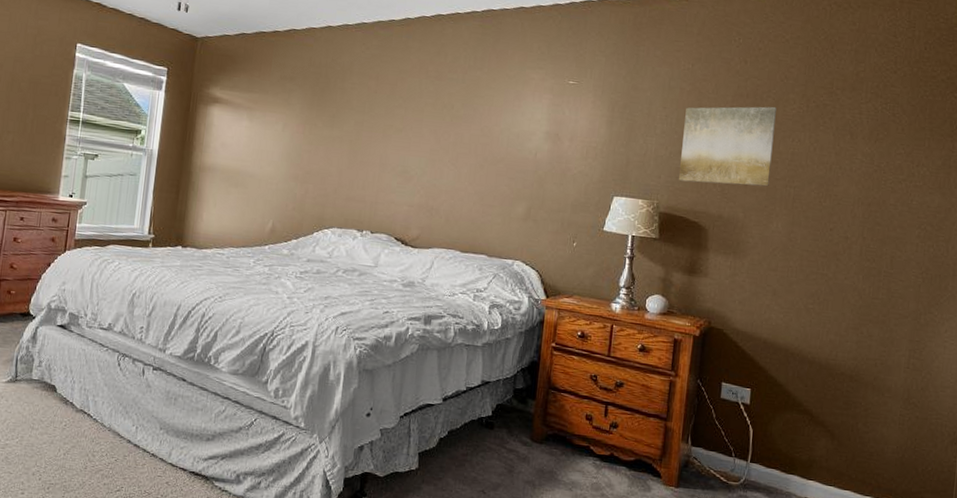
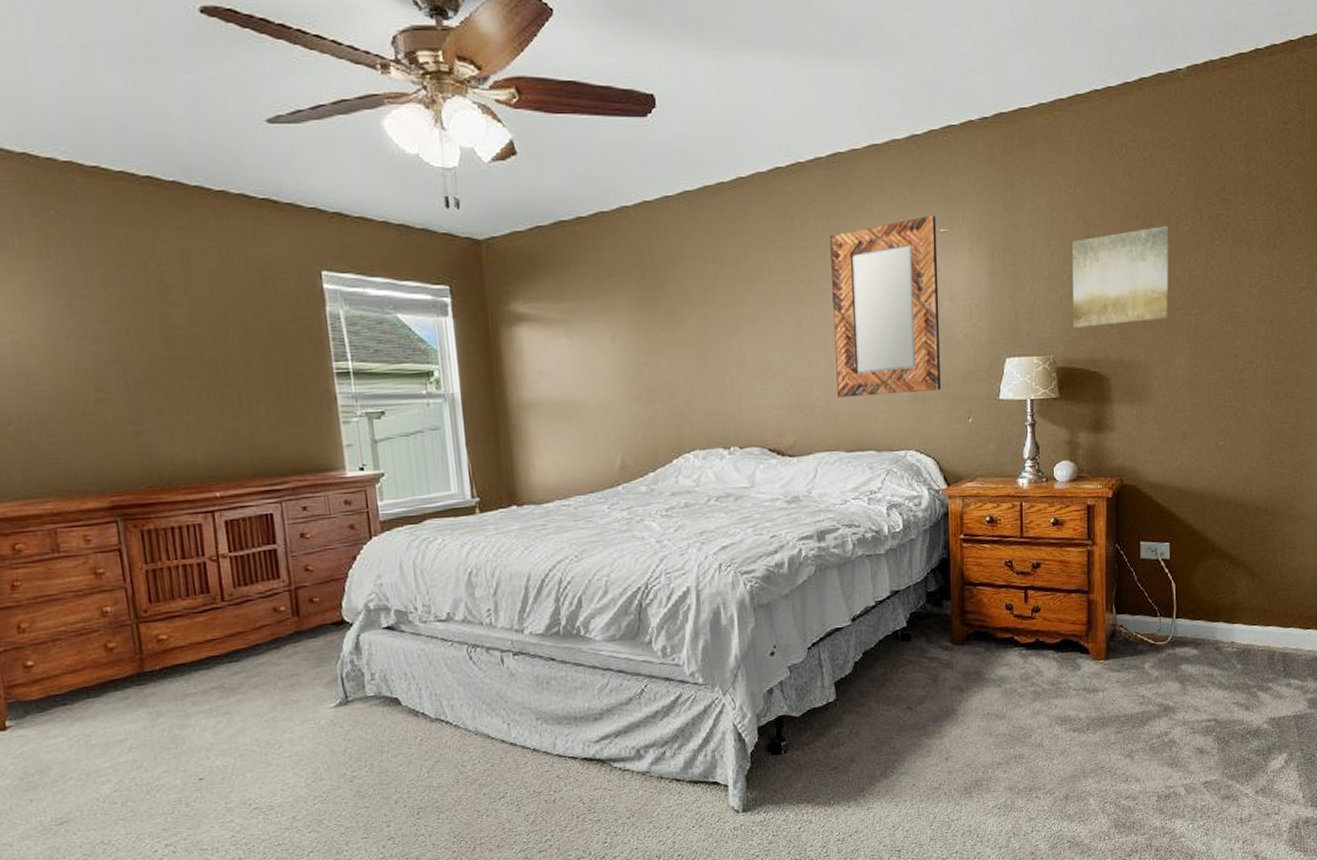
home mirror: none [461,68,568,214] -> present [830,215,942,398]

